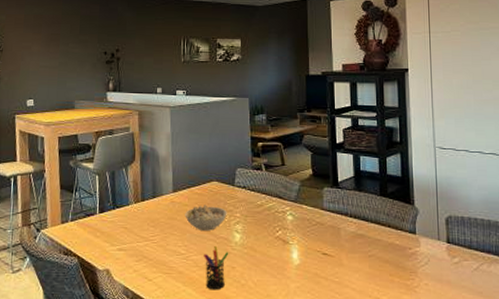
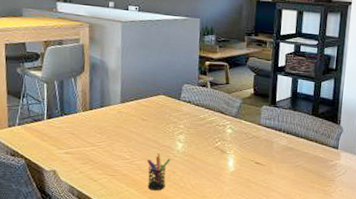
bowl: present [185,205,227,231] -> none [131,116,172,139]

